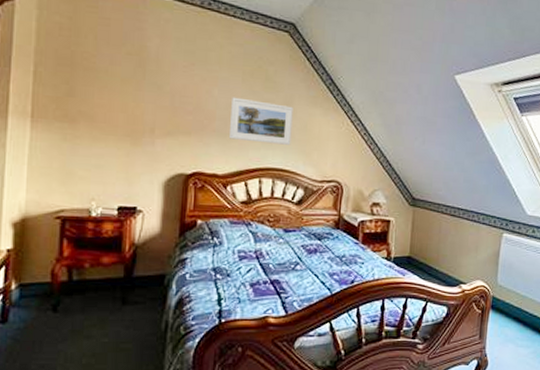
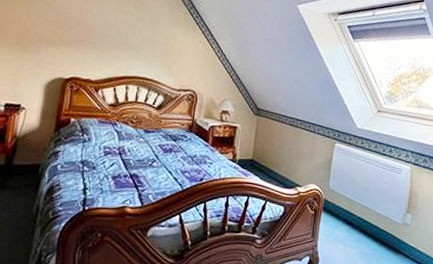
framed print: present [230,97,293,145] -> none [103,15,159,58]

